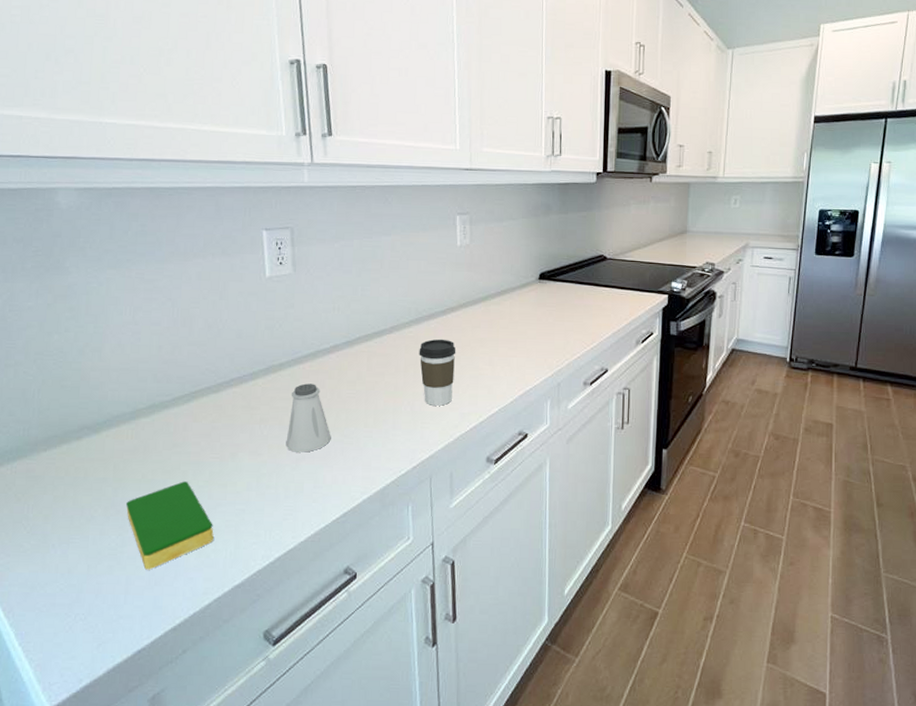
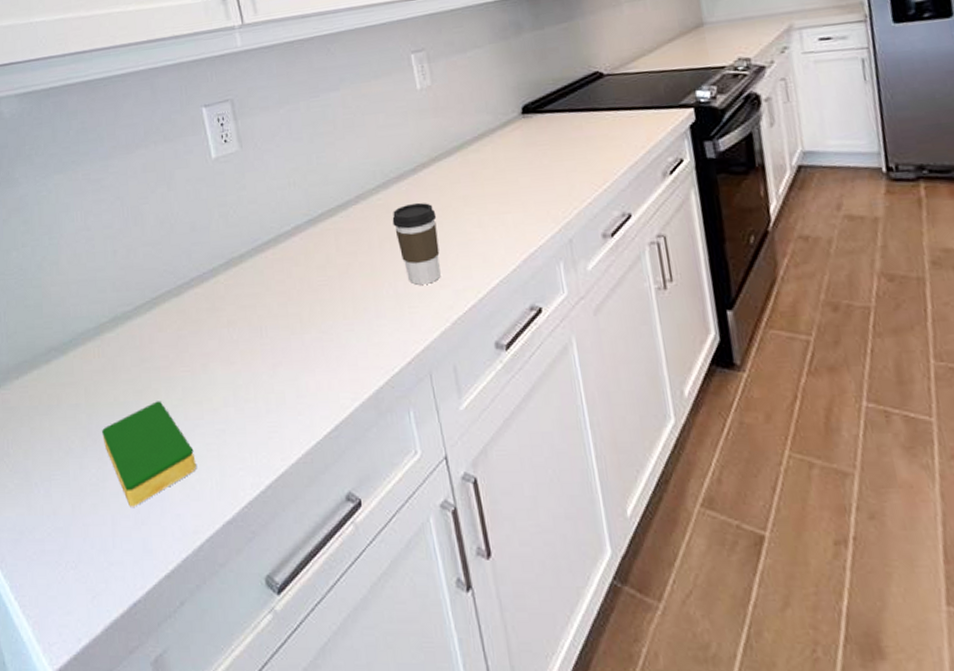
saltshaker: present [286,383,331,453] -> none [256,274,308,357]

